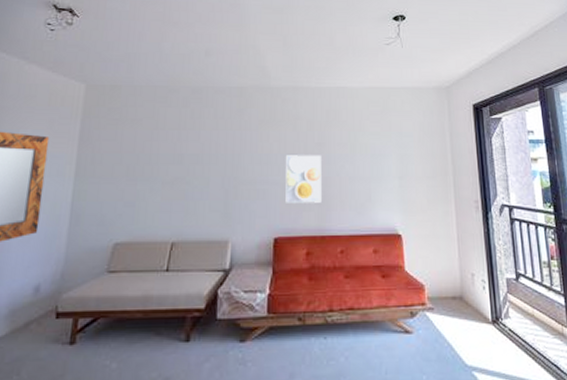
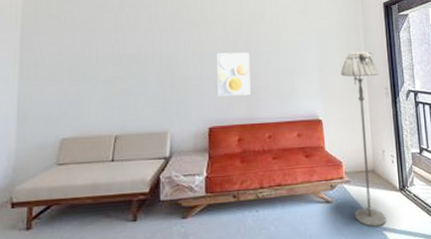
floor lamp: none [423,158,477,367] -> present [340,51,387,228]

